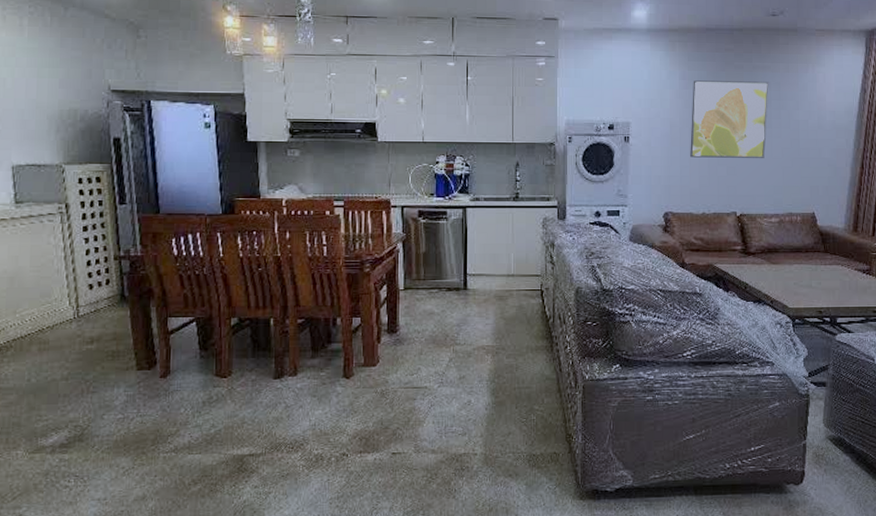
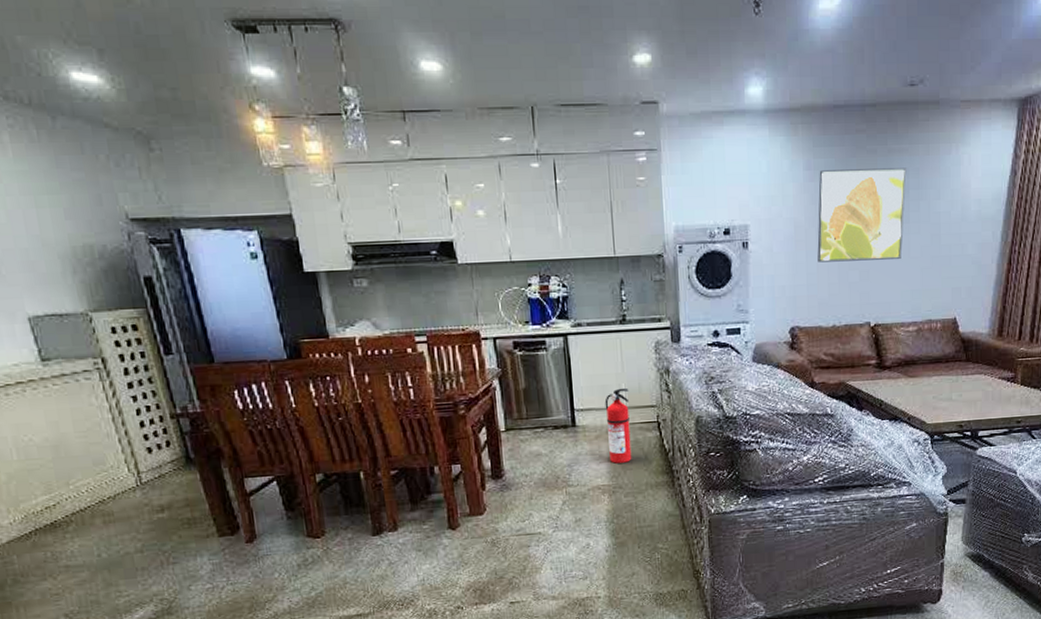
fire extinguisher: none [494,257,517,326] -> present [604,387,632,464]

